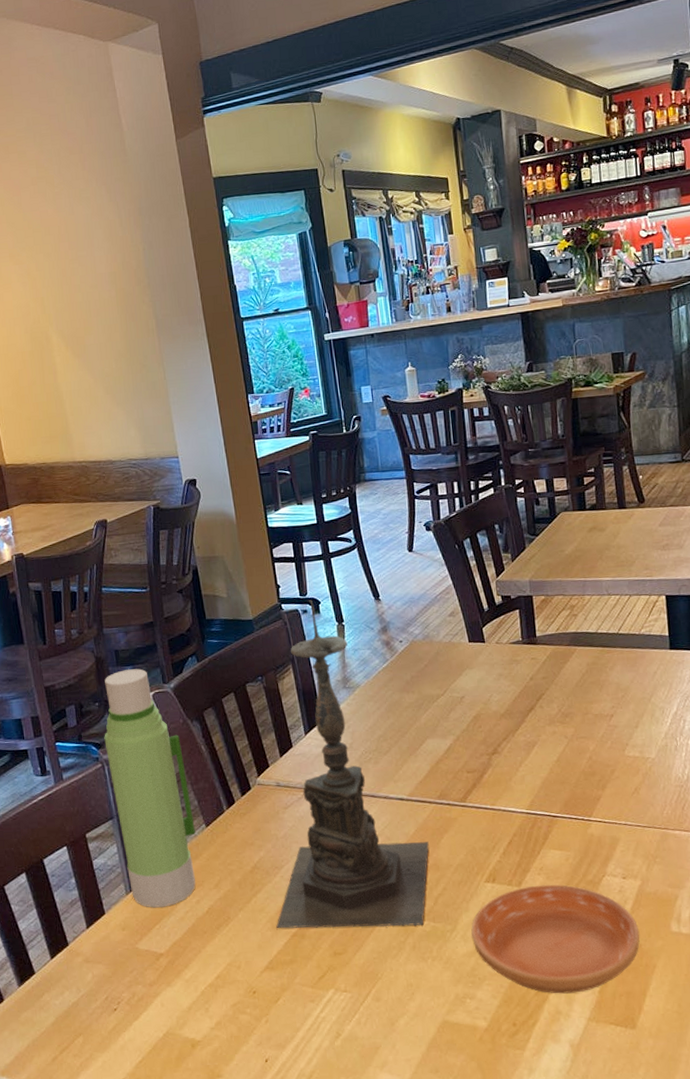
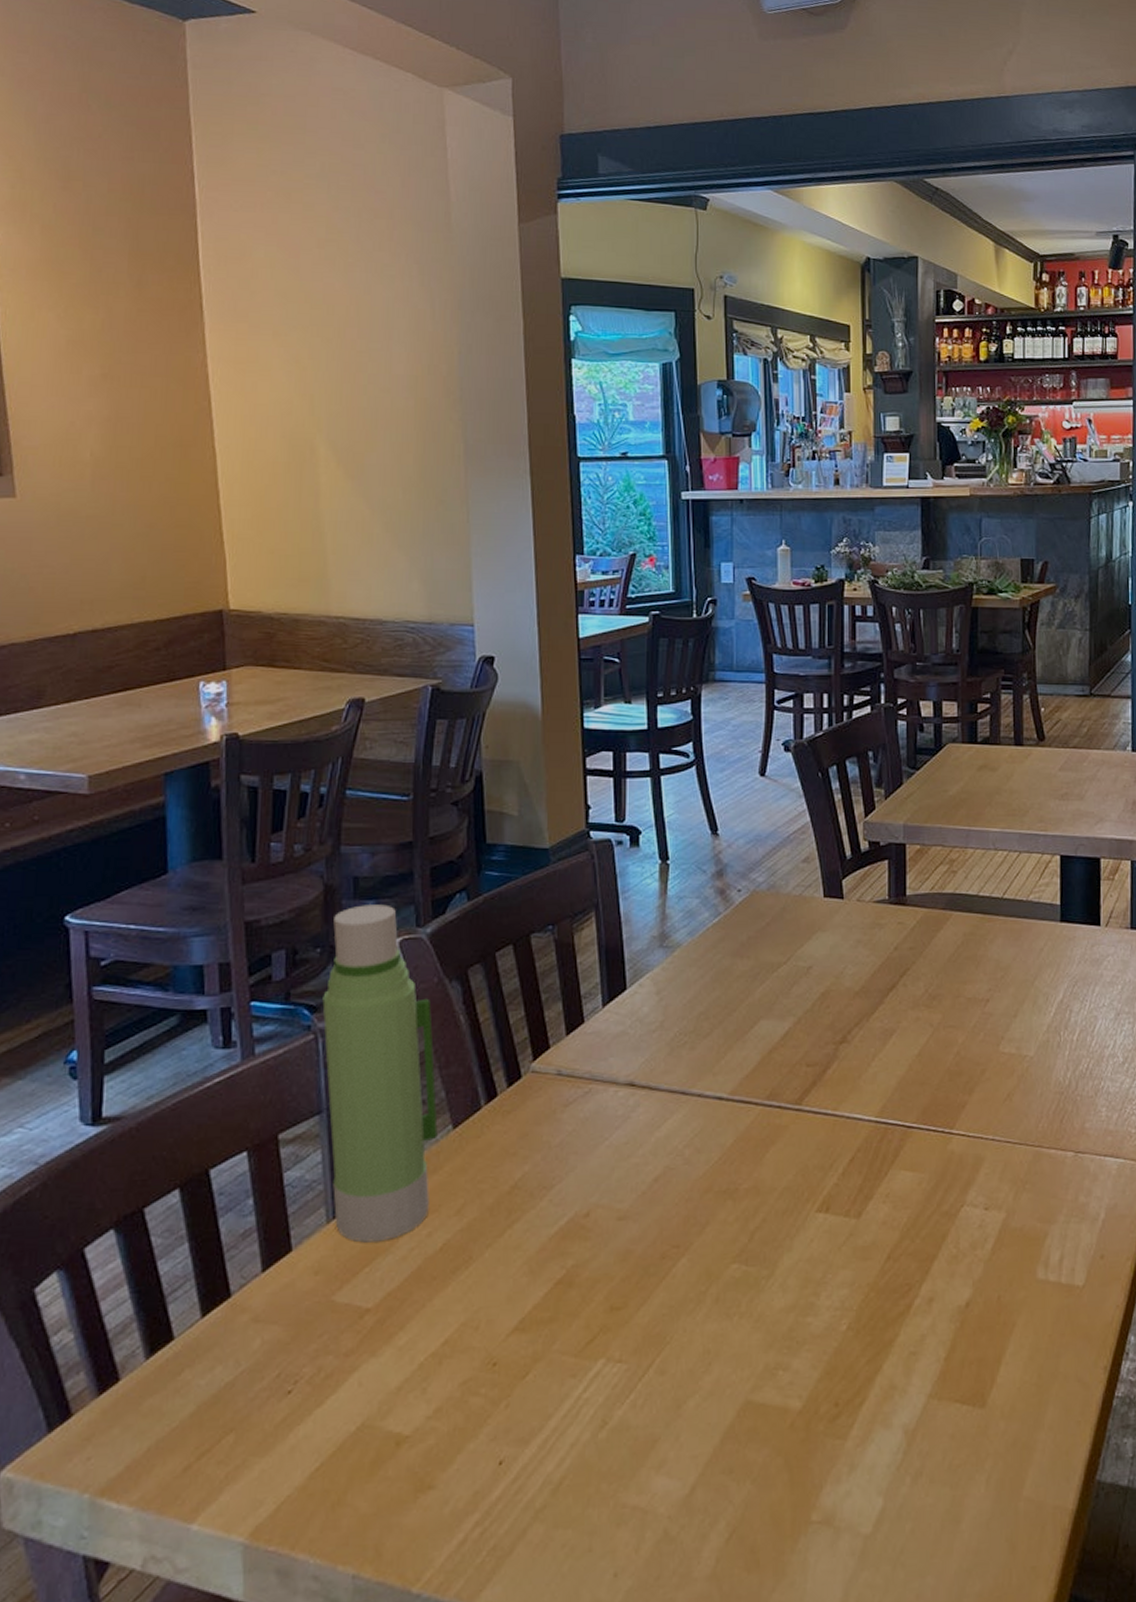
candle holder: present [276,600,429,928] -> none [535,828,750,1273]
saucer: present [471,884,640,994] -> none [793,1216,1000,1362]

